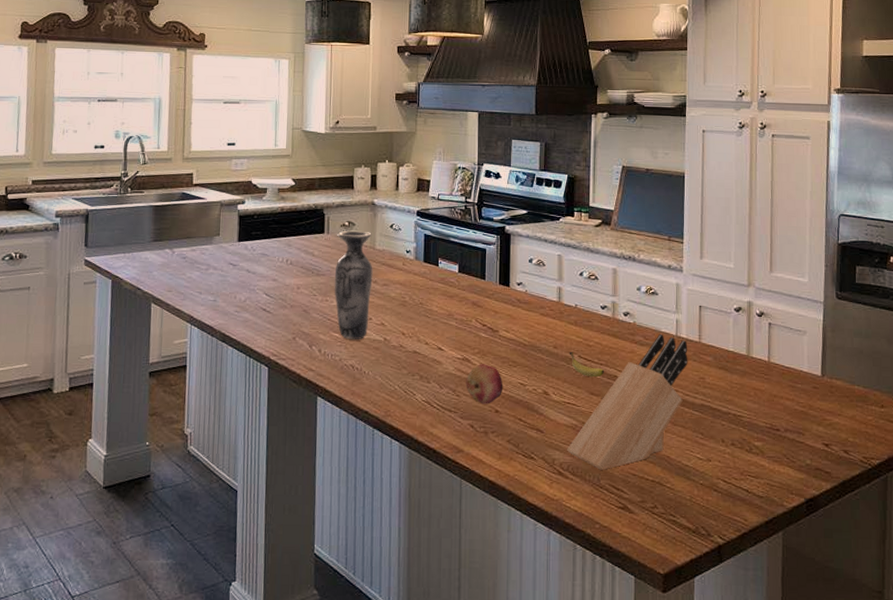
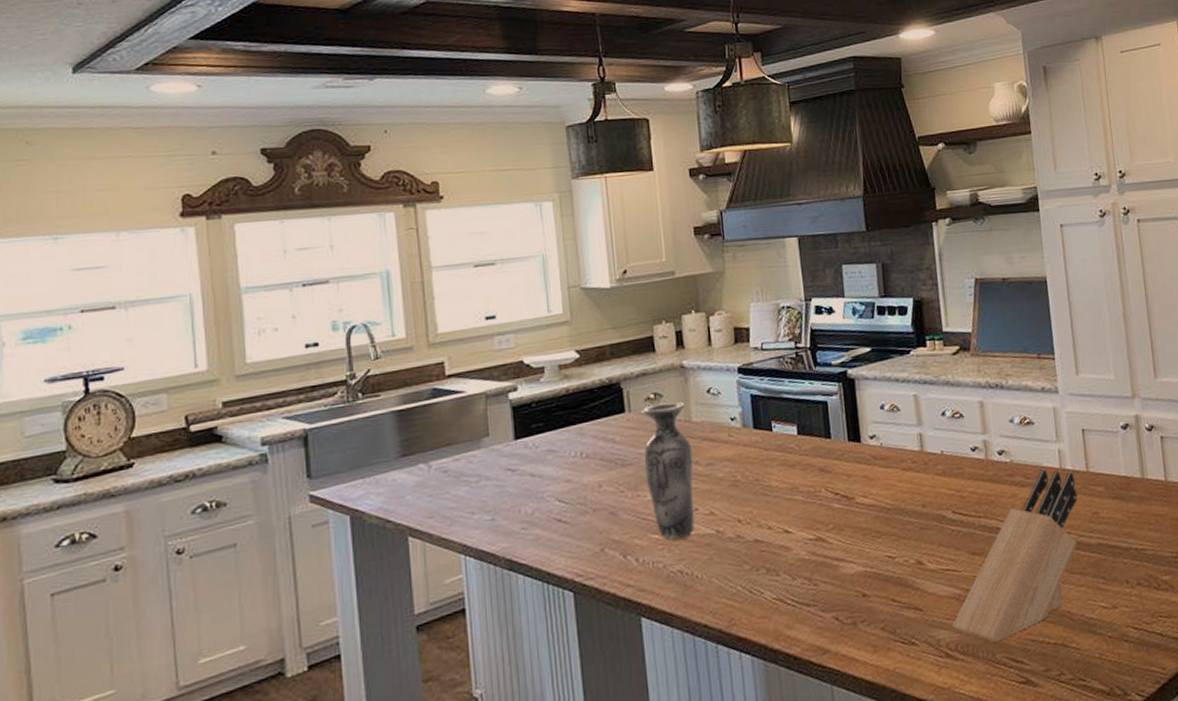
fruit: present [466,364,503,404] -> none [822,540,869,590]
banana: present [569,351,604,378] -> none [940,507,984,535]

